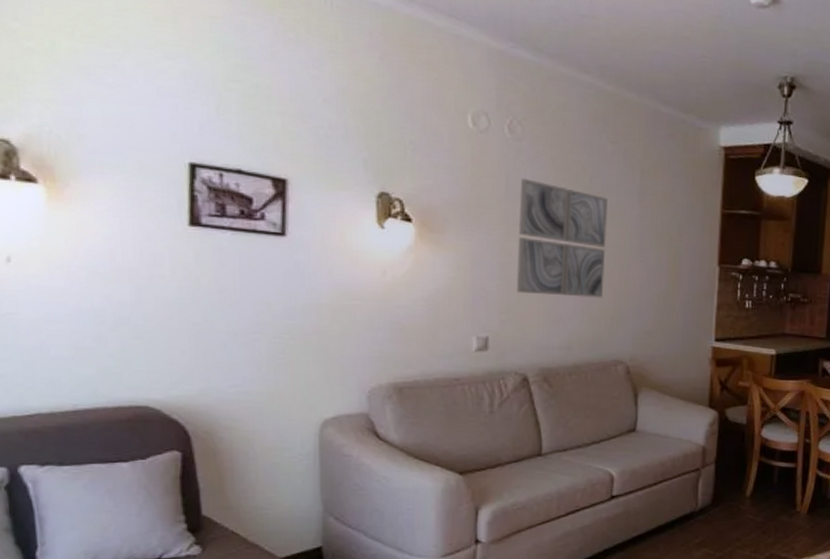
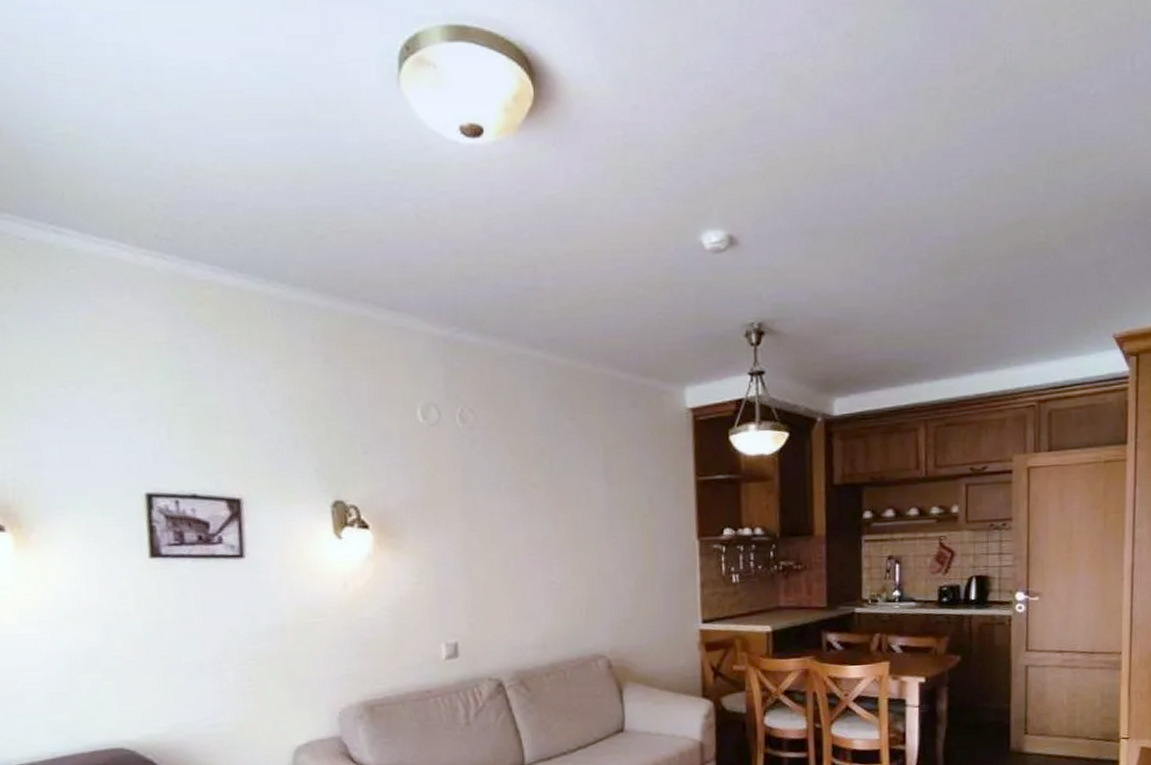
wall art: present [516,178,608,298] -> none [477,468,576,593]

